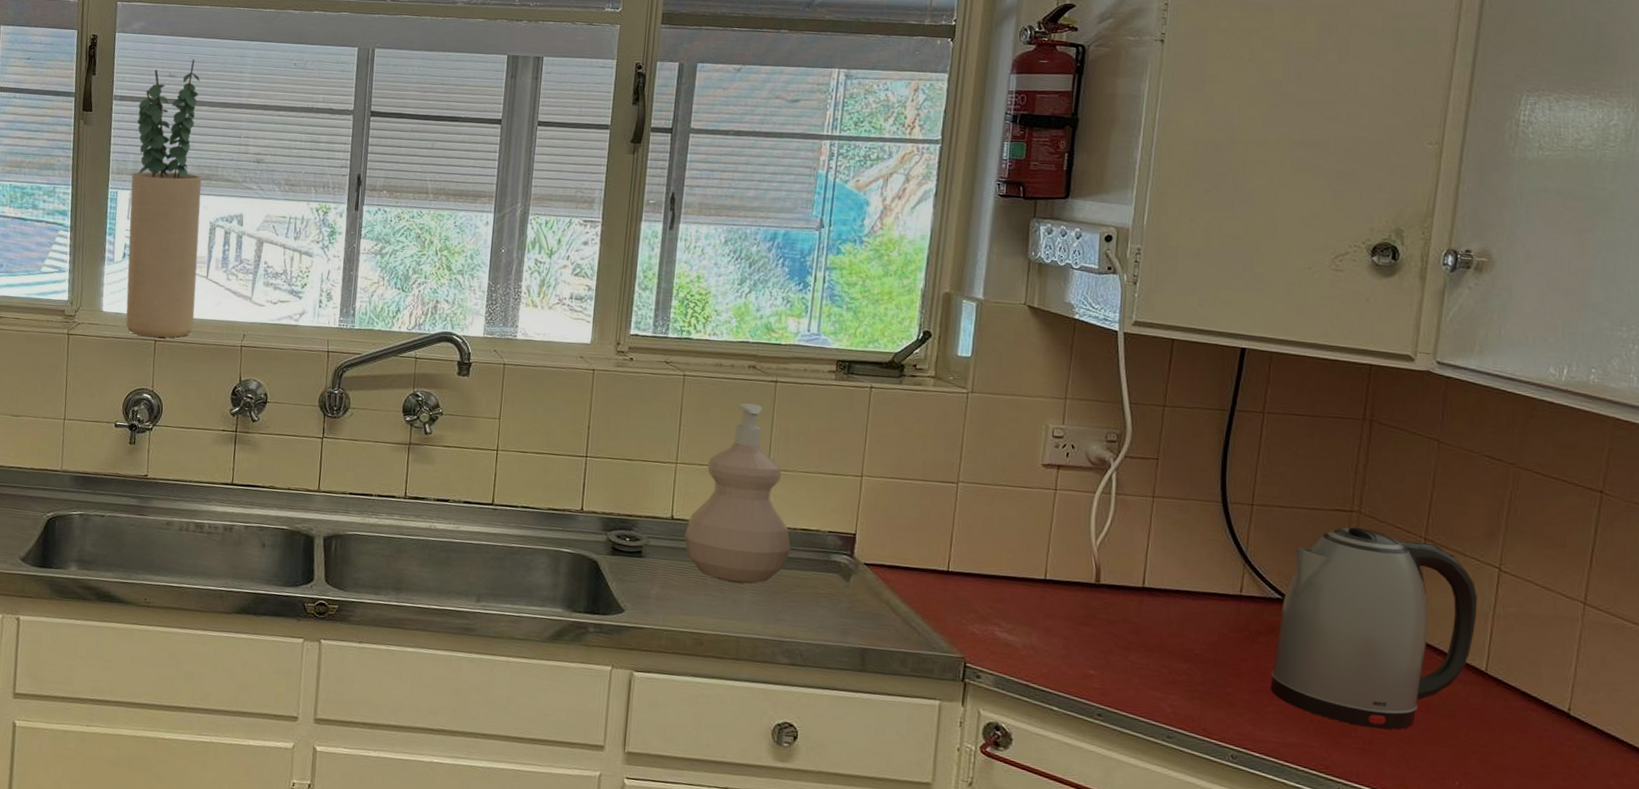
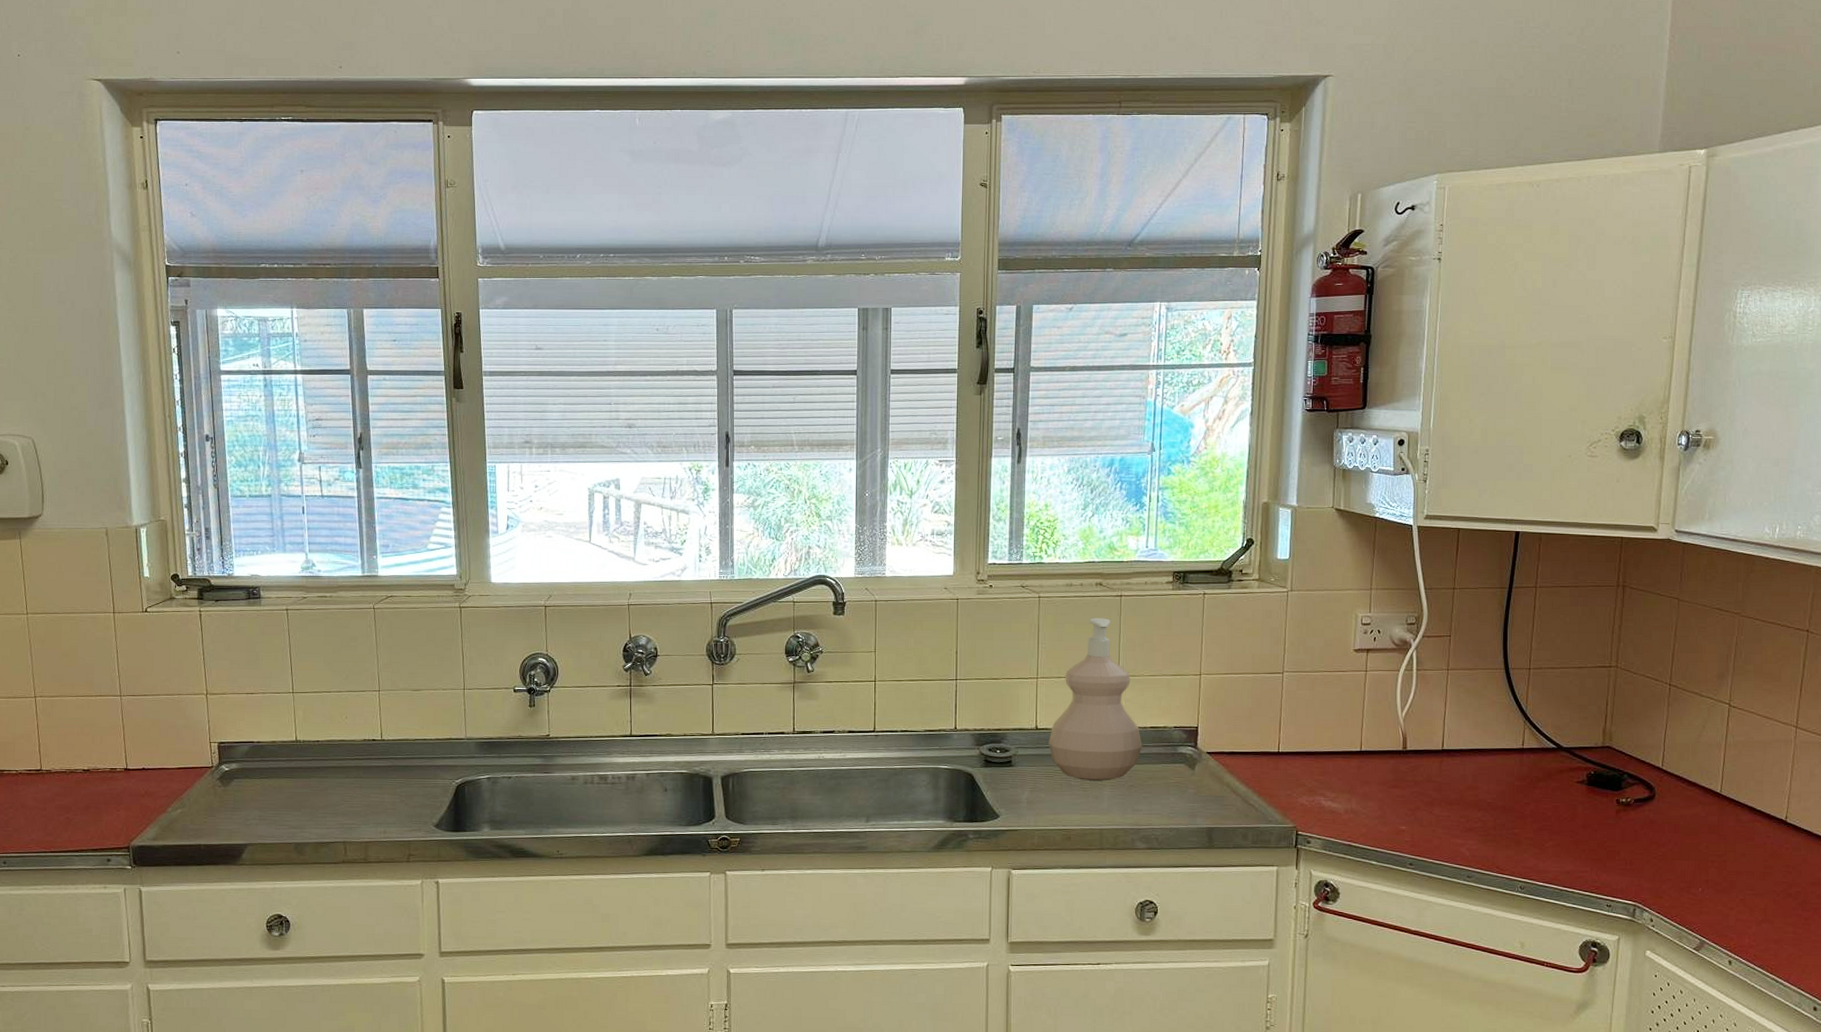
vase: present [126,59,202,338] -> none [508,330,581,604]
kettle: present [1270,527,1479,730] -> none [1549,680,1713,851]

